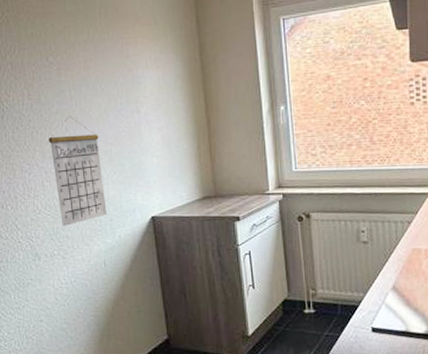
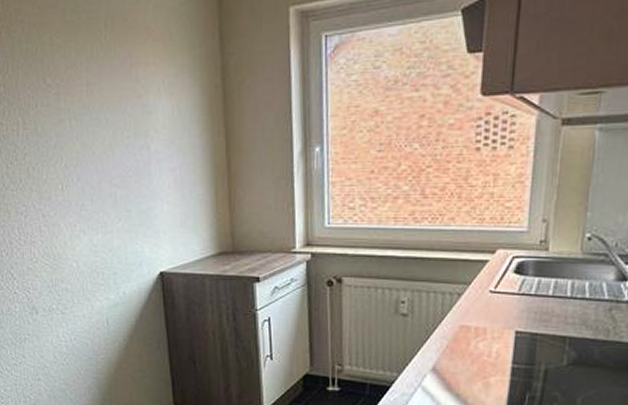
calendar: present [48,115,107,226] -> none [46,150,110,278]

